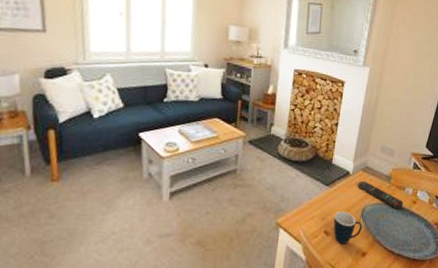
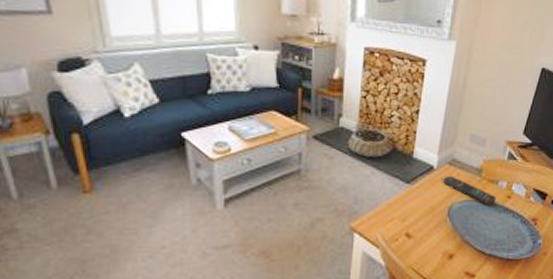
mug: present [333,211,362,244] -> none [415,210,449,247]

